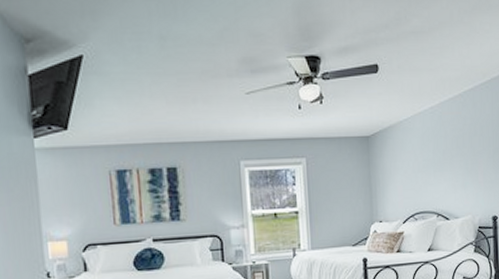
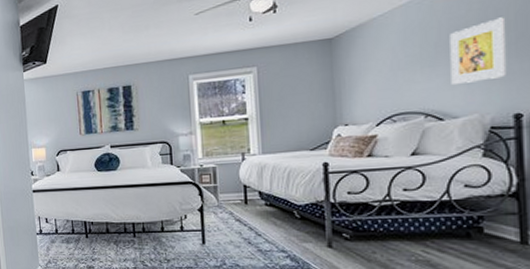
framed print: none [453,134,488,190] -> present [450,17,508,86]

